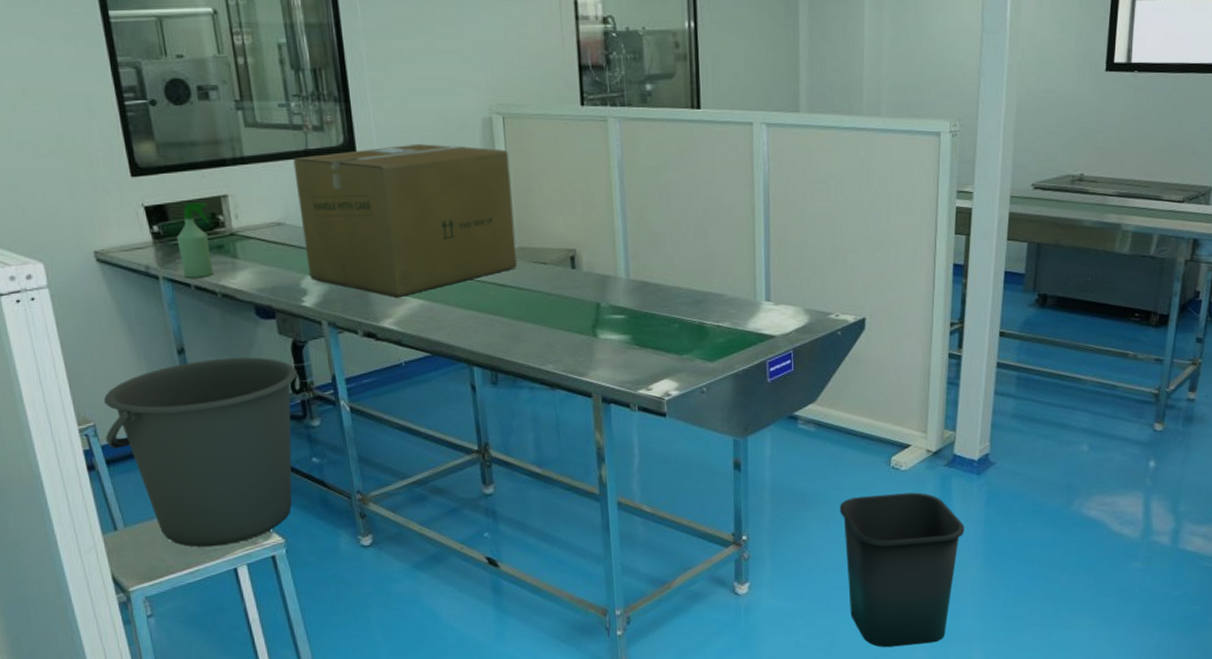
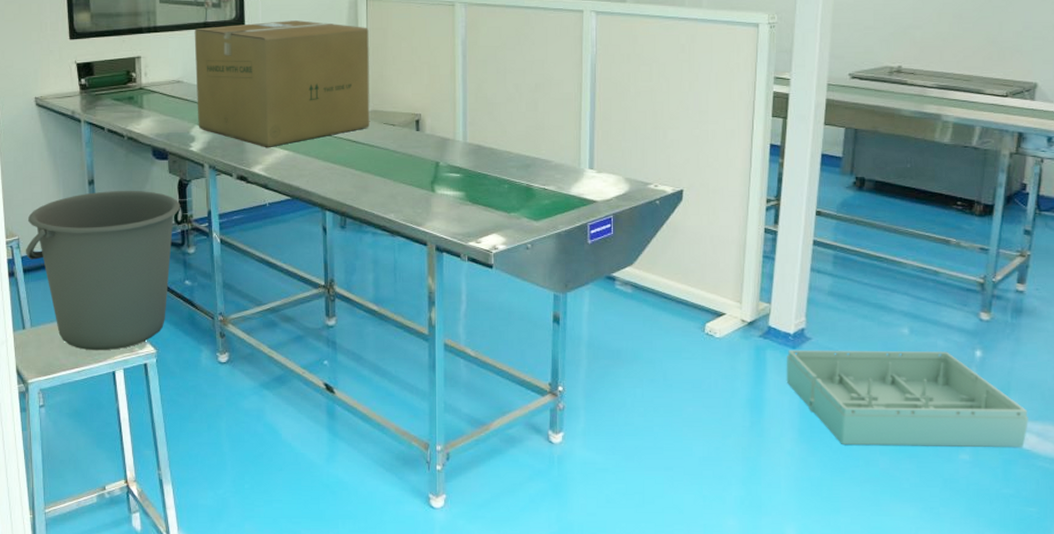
spray bottle: present [176,202,213,278] -> none [98,62,124,122]
waste bin: present [839,492,964,648] -> none [653,360,779,514]
plastic crate: none [971,464,1196,565] -> present [786,349,1028,447]

